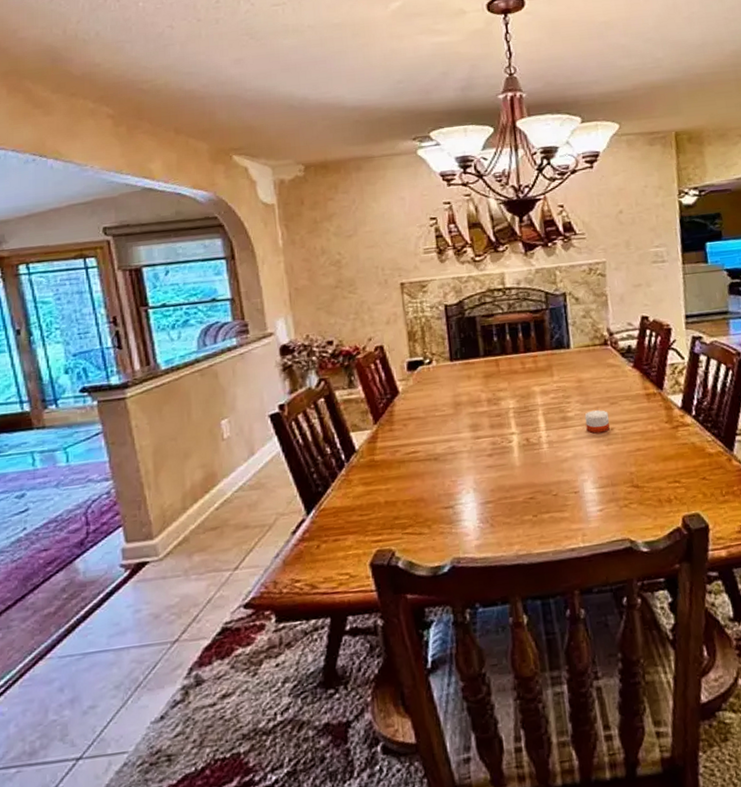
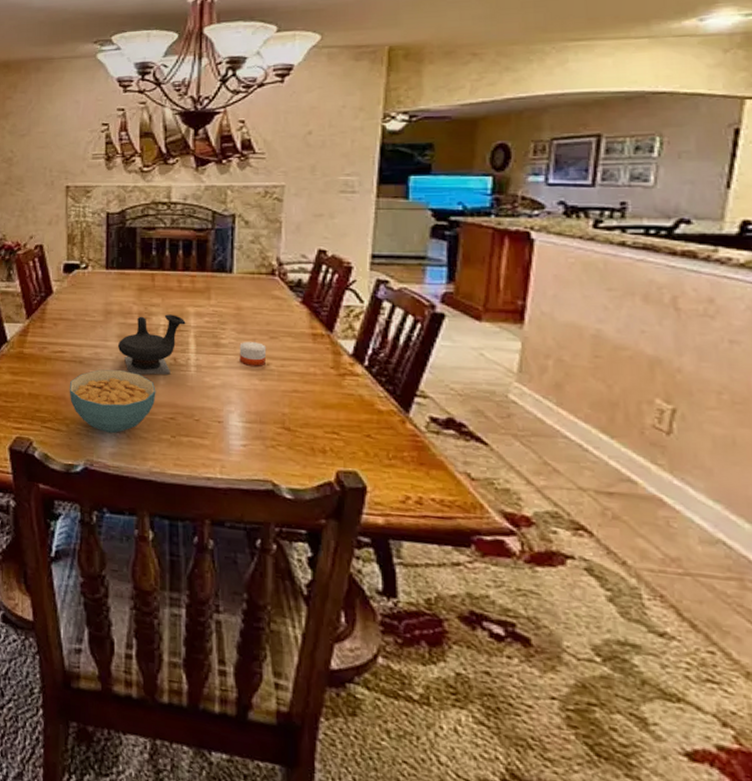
cereal bowl: none [426,459,514,526] -> present [69,369,156,434]
teapot: none [470,396,534,462] -> present [117,314,186,375]

